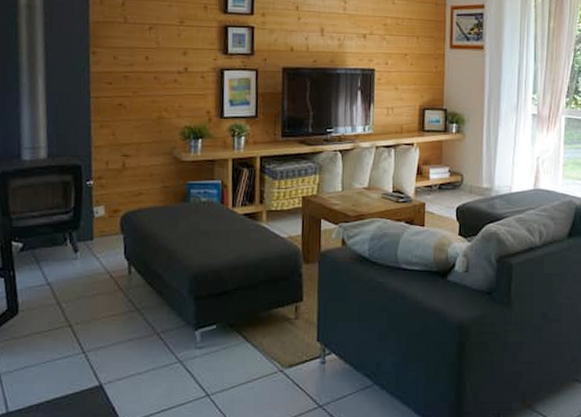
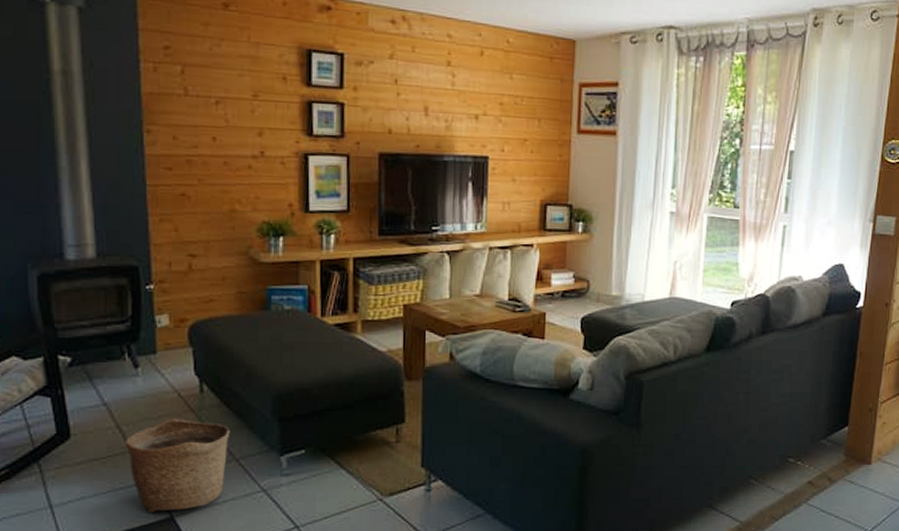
basket: none [64,296,153,382] -> present [126,418,231,514]

